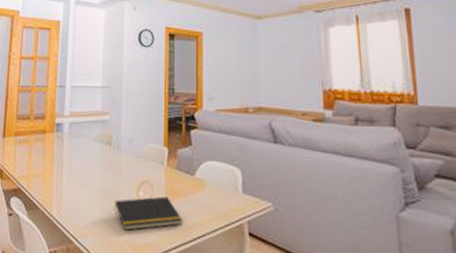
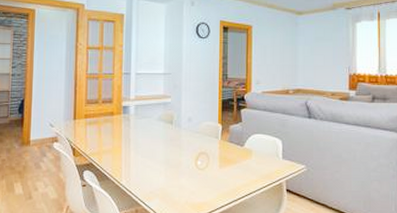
notepad: present [113,196,183,231] -> none [175,164,234,193]

